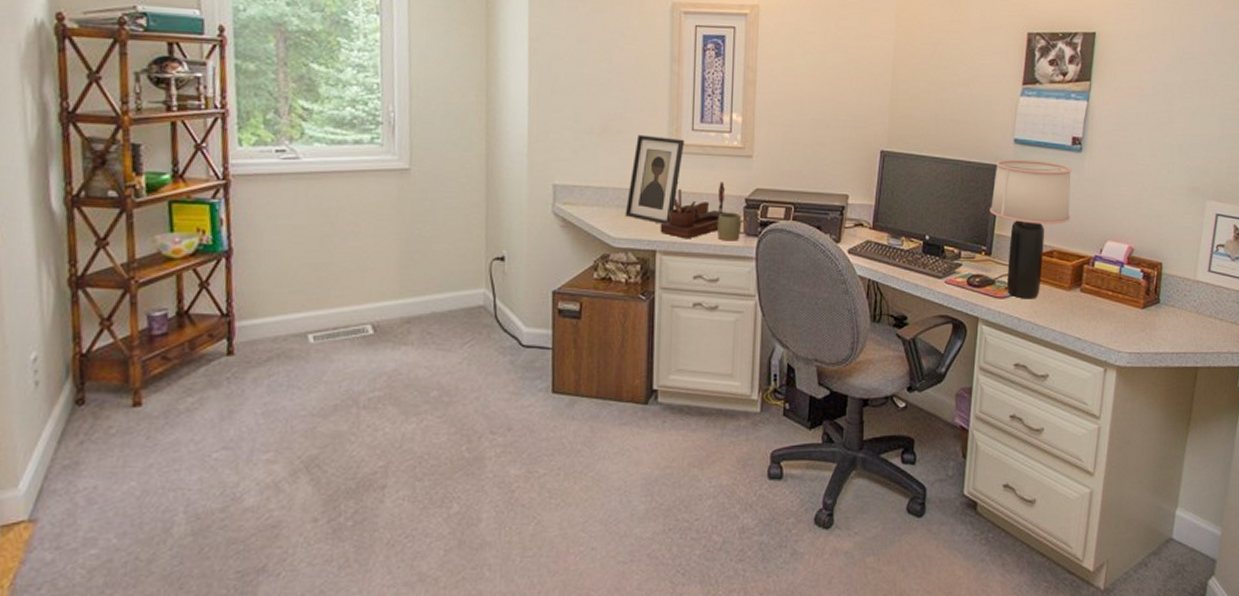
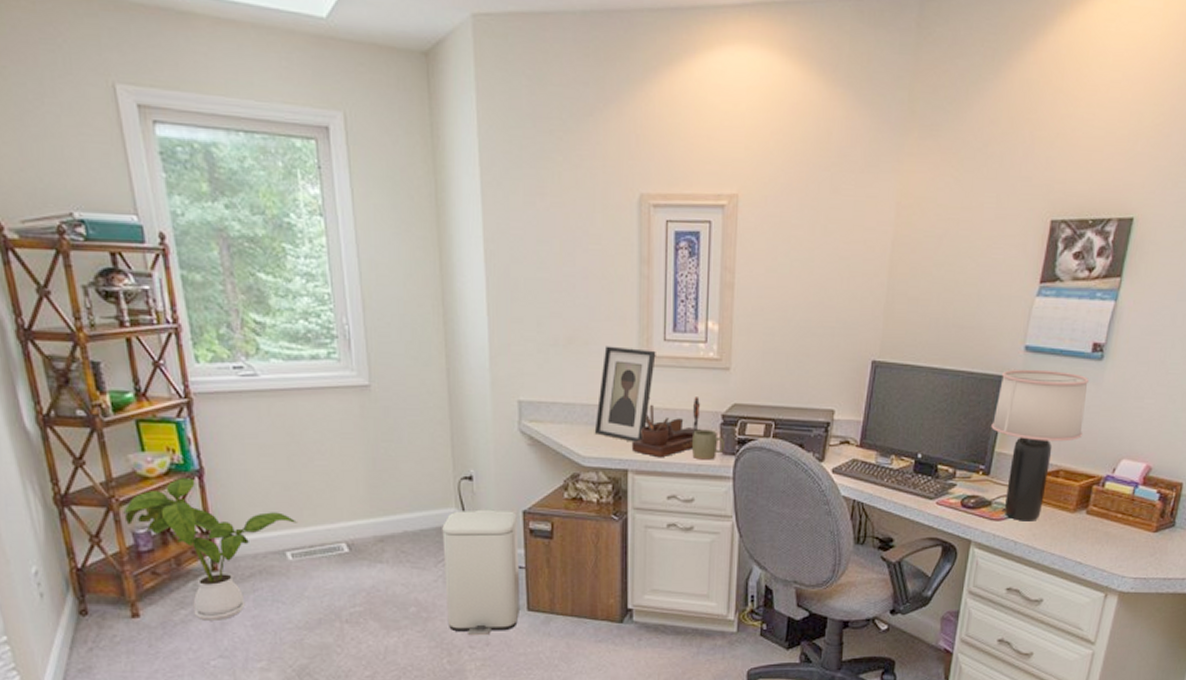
house plant: none [141,259,323,409] -> present [123,478,297,621]
pedal bin: none [469,290,547,421] -> present [442,509,521,636]

